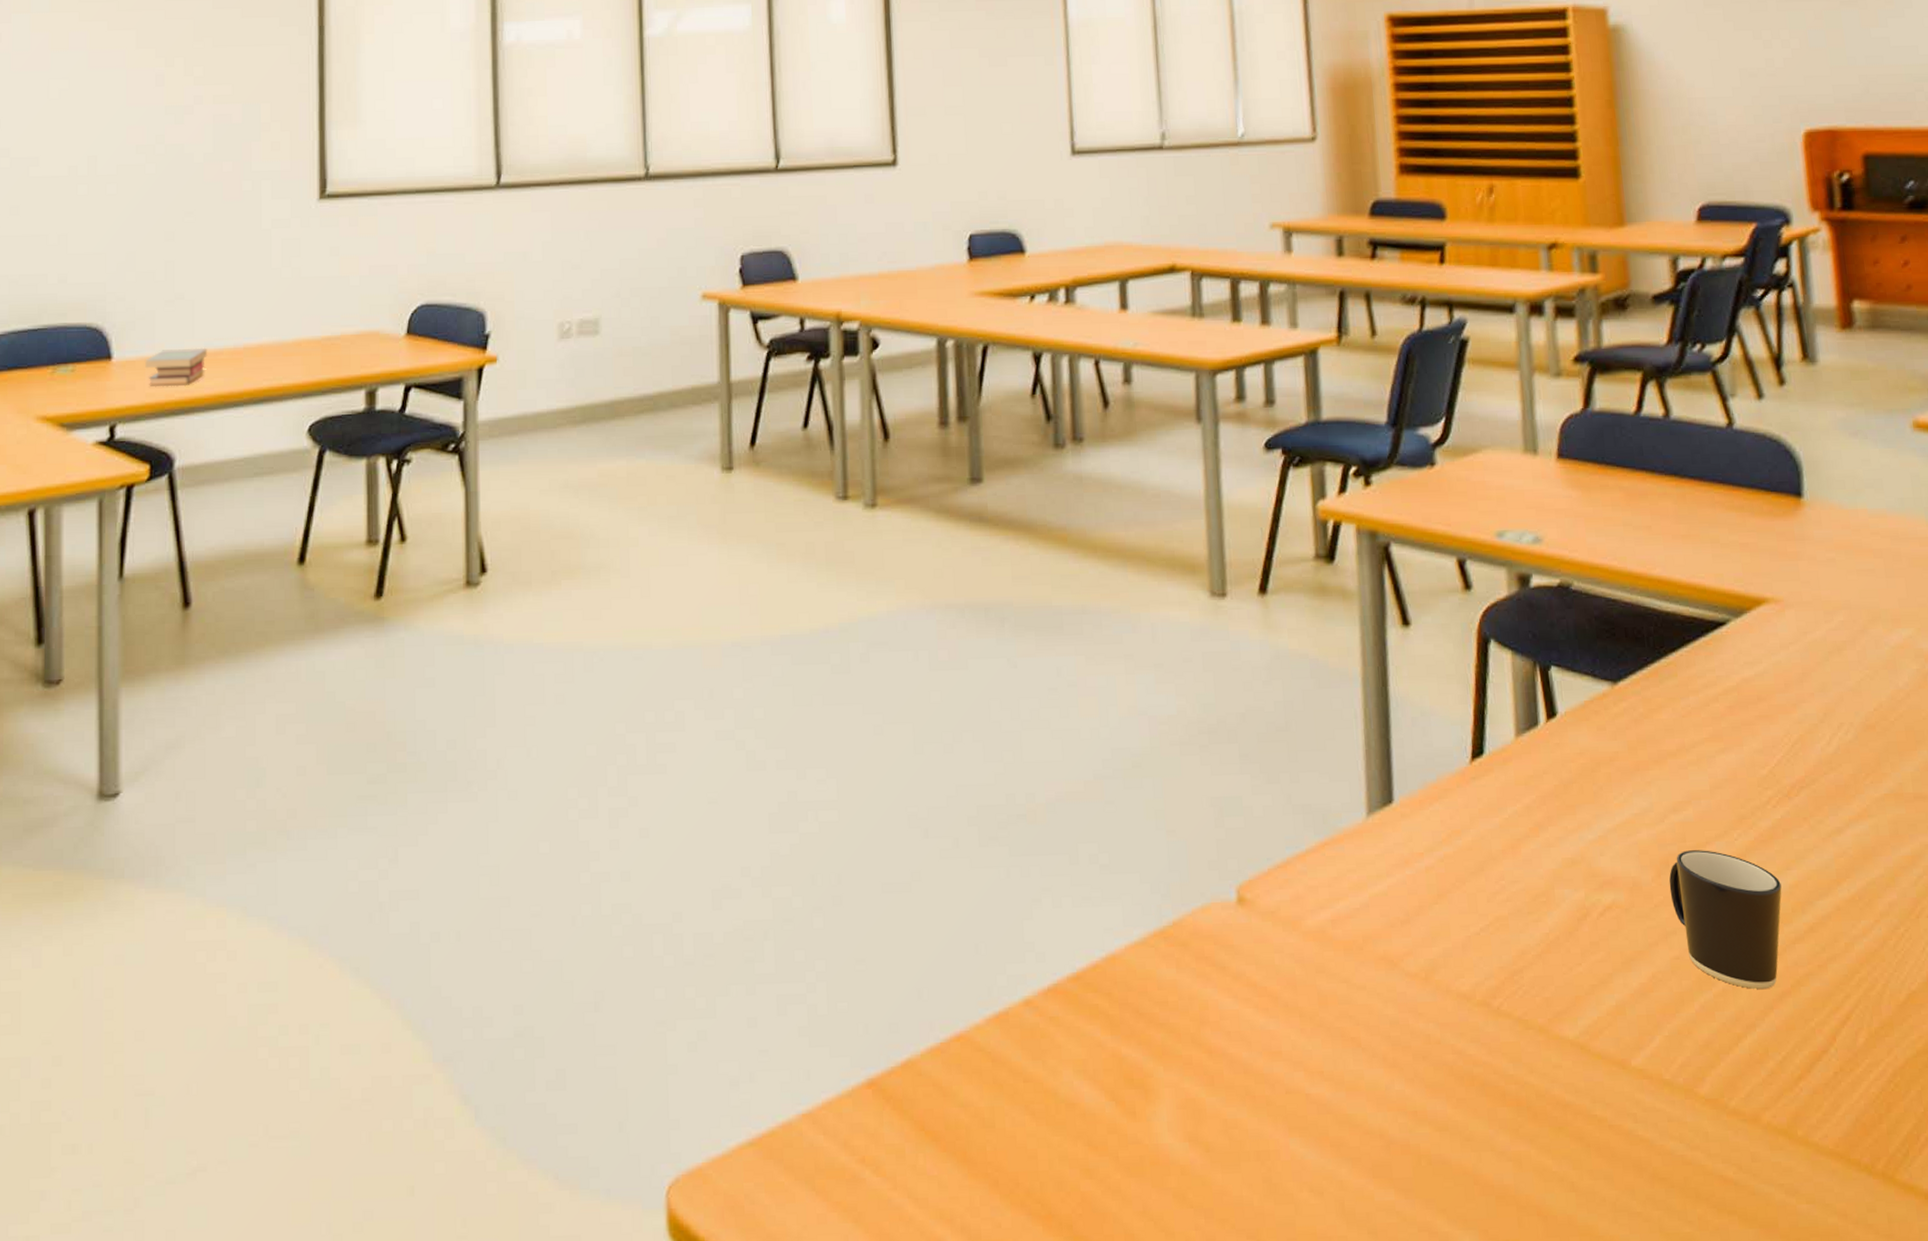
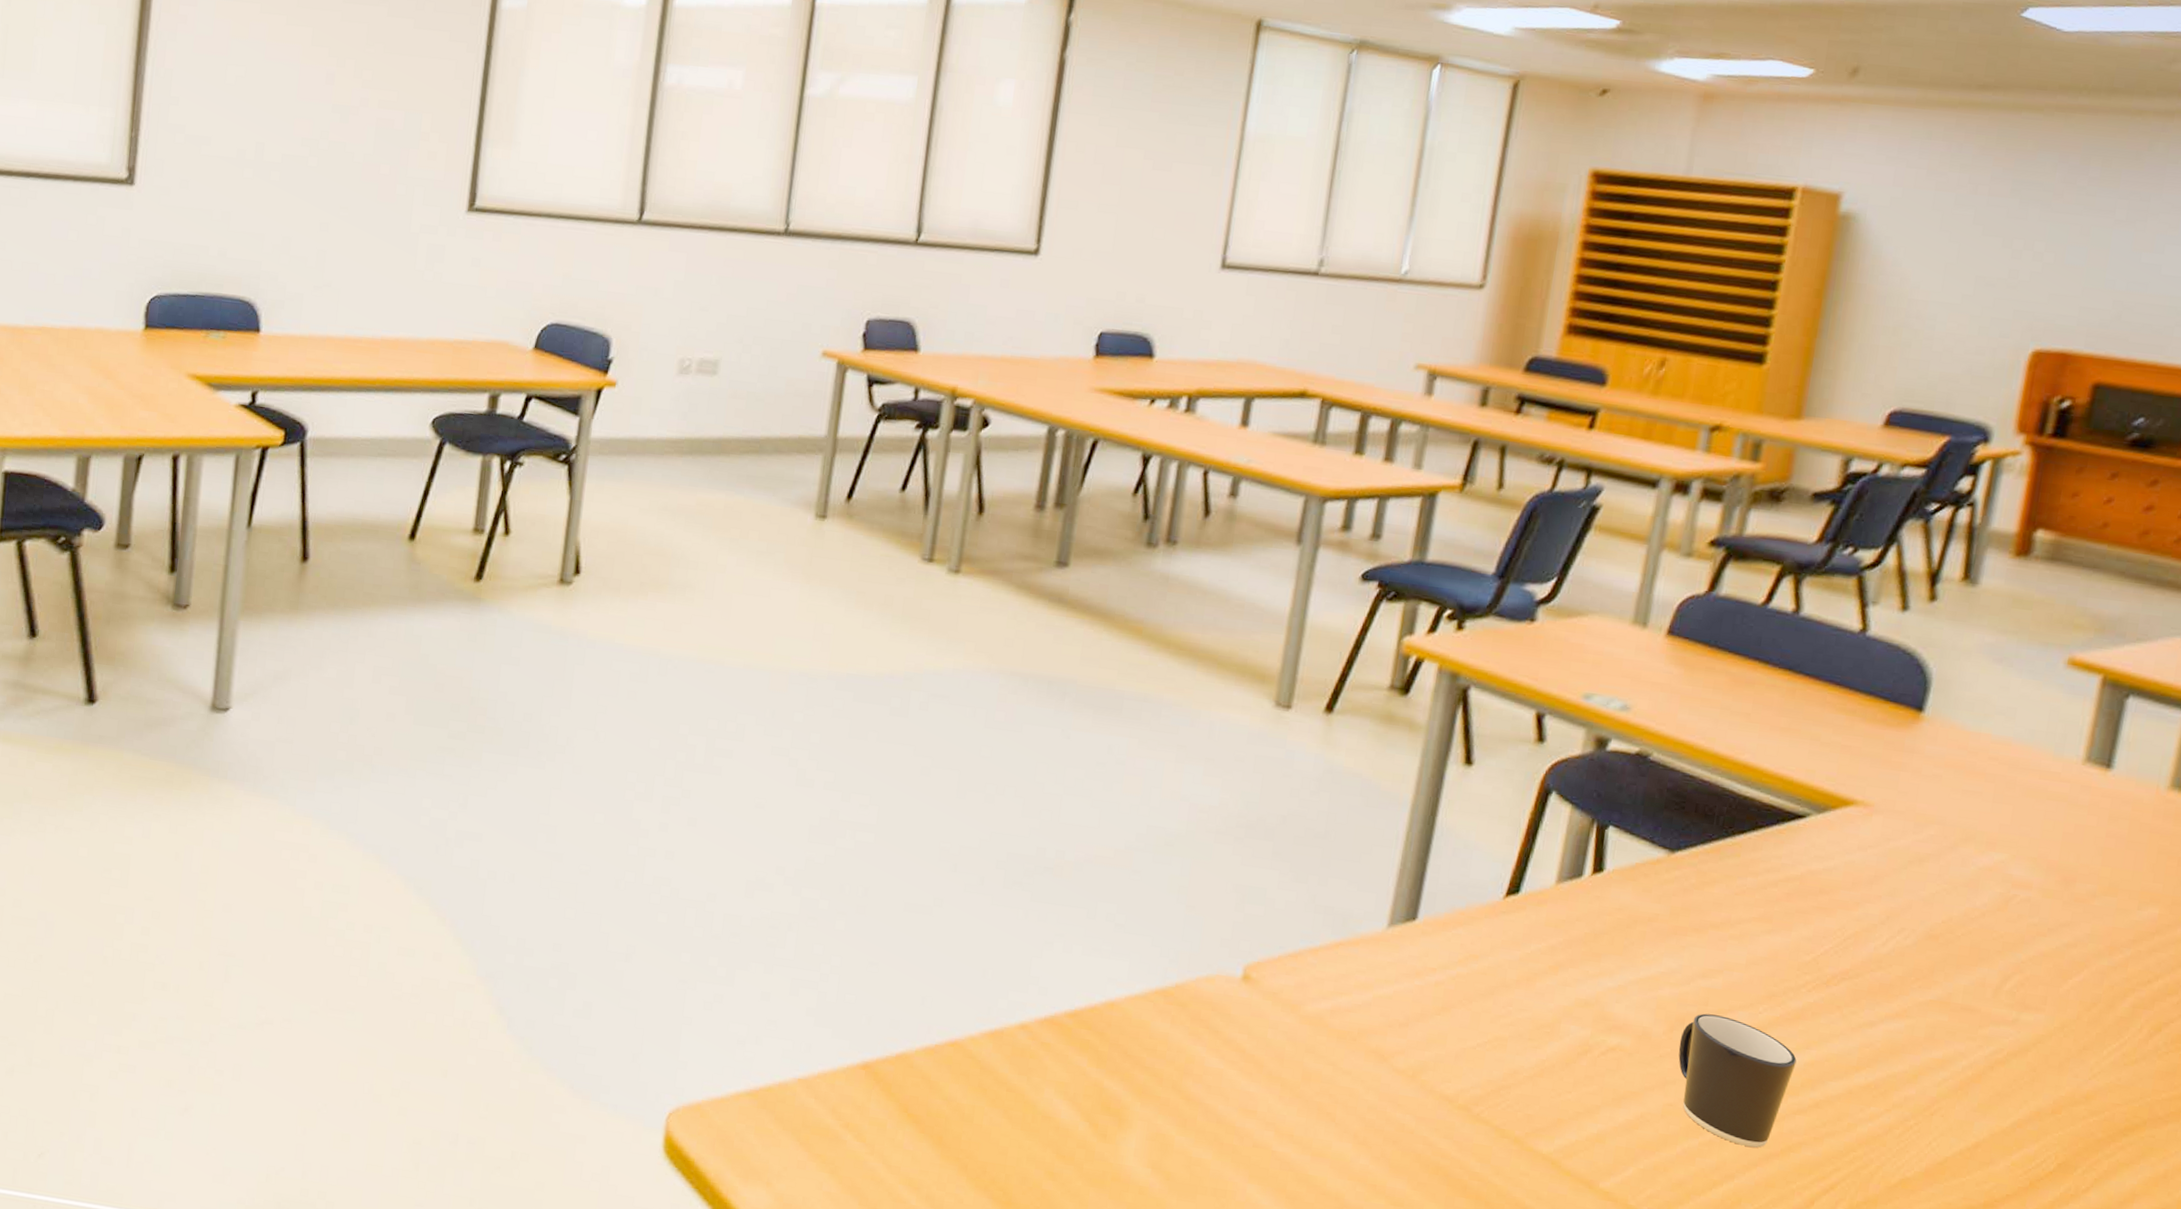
books: present [144,347,208,387] -> none [289,330,348,367]

